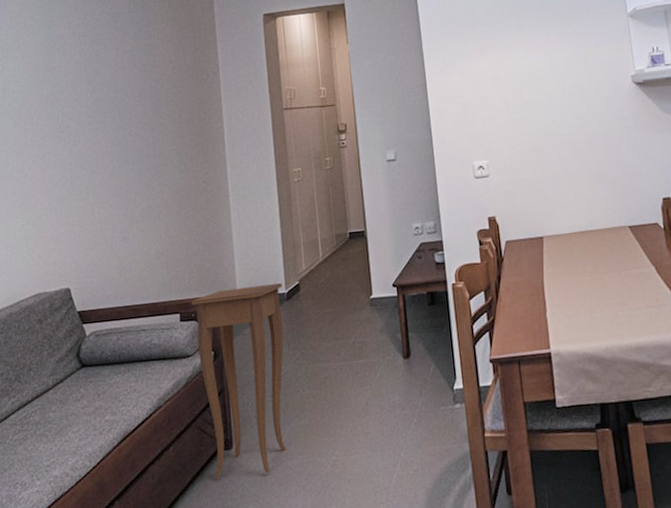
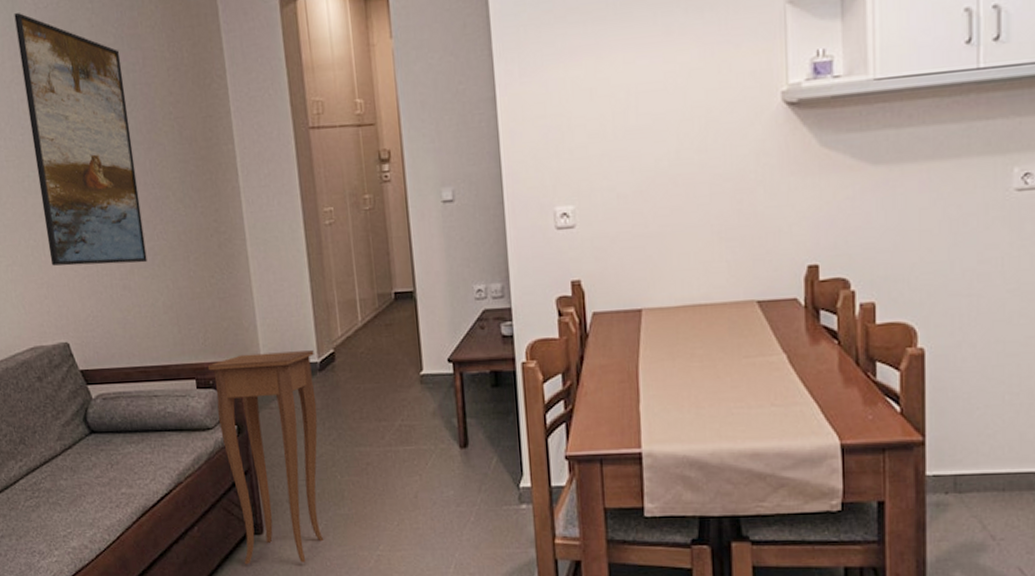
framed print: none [51,30,145,224] -> present [14,13,148,266]

